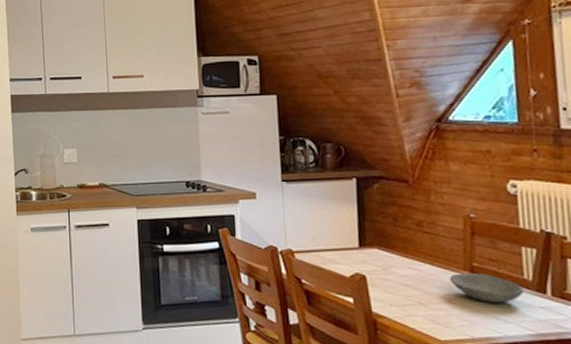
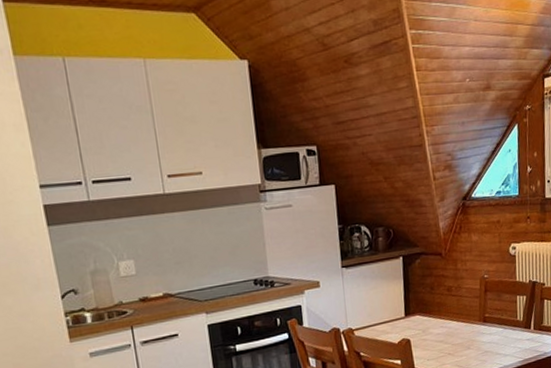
bowl: present [449,273,524,303] -> none [469,321,517,344]

